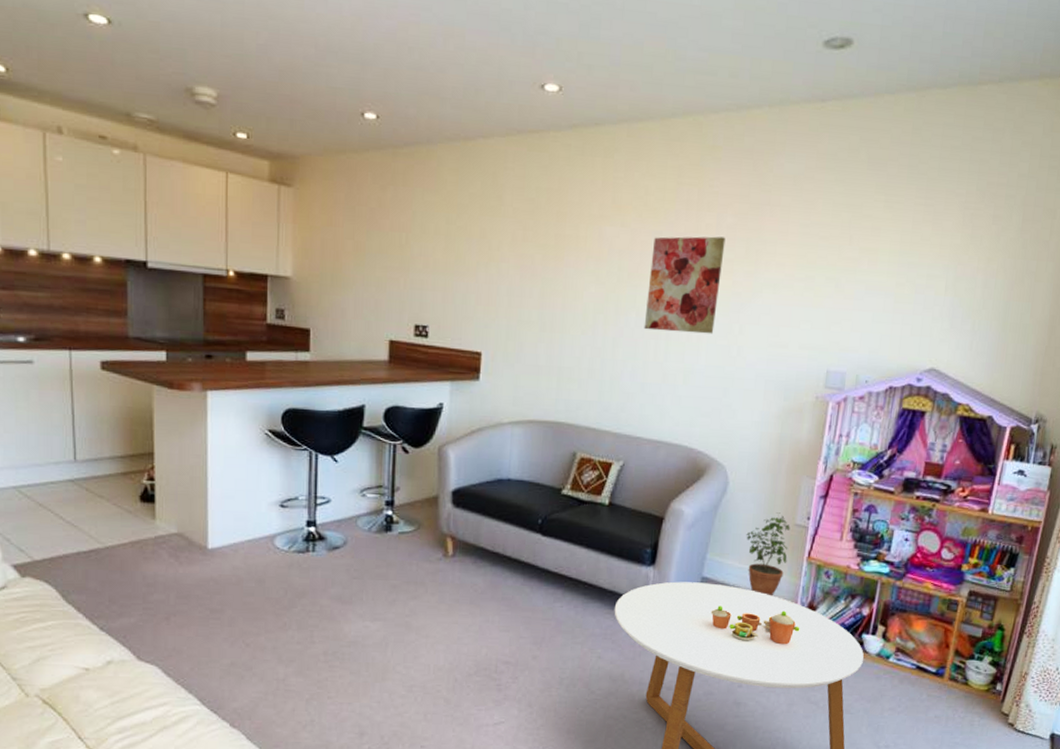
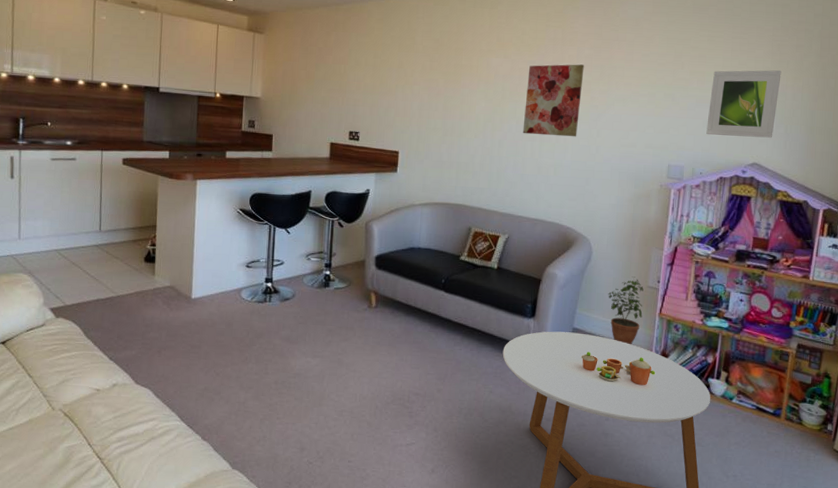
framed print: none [876,247,973,337] -> present [706,70,782,138]

